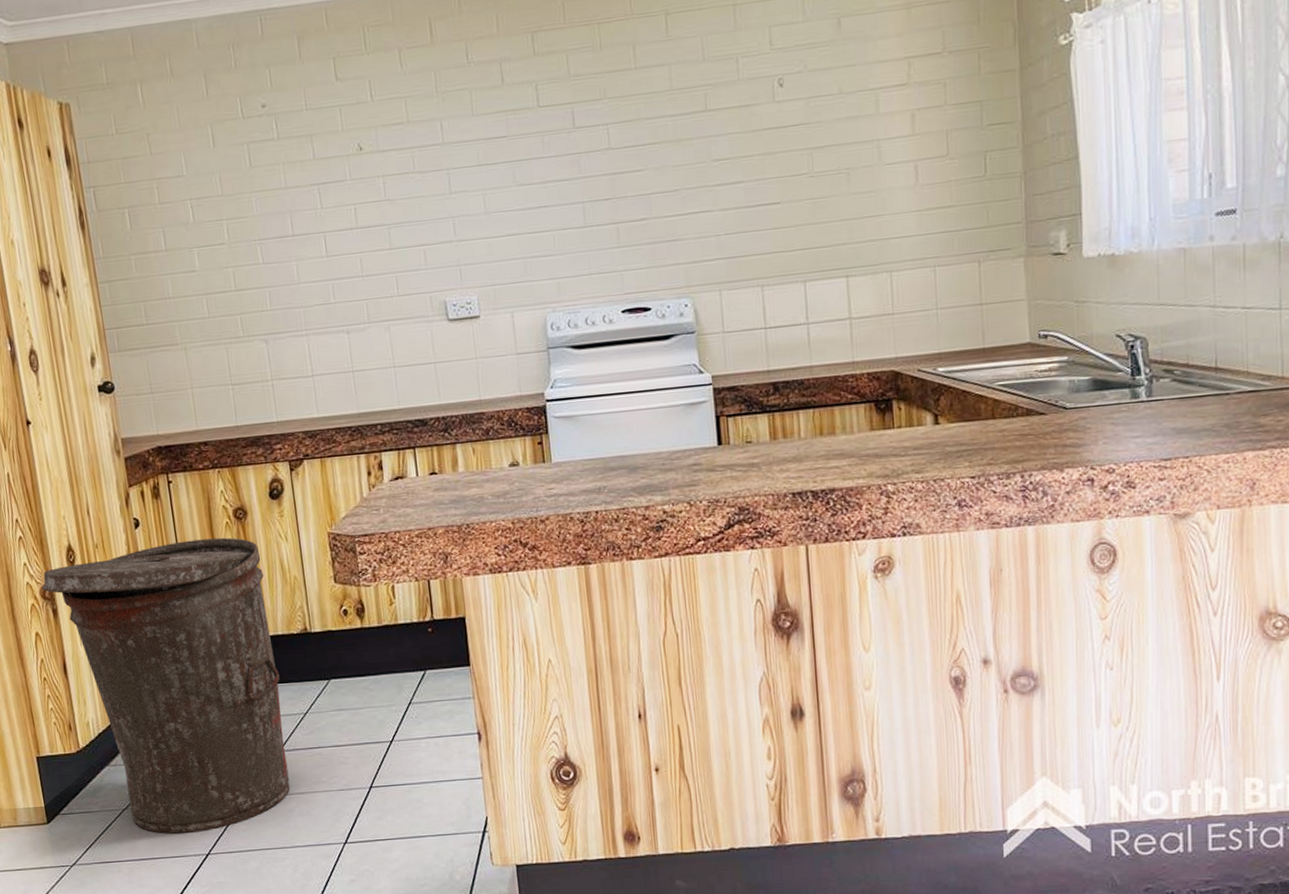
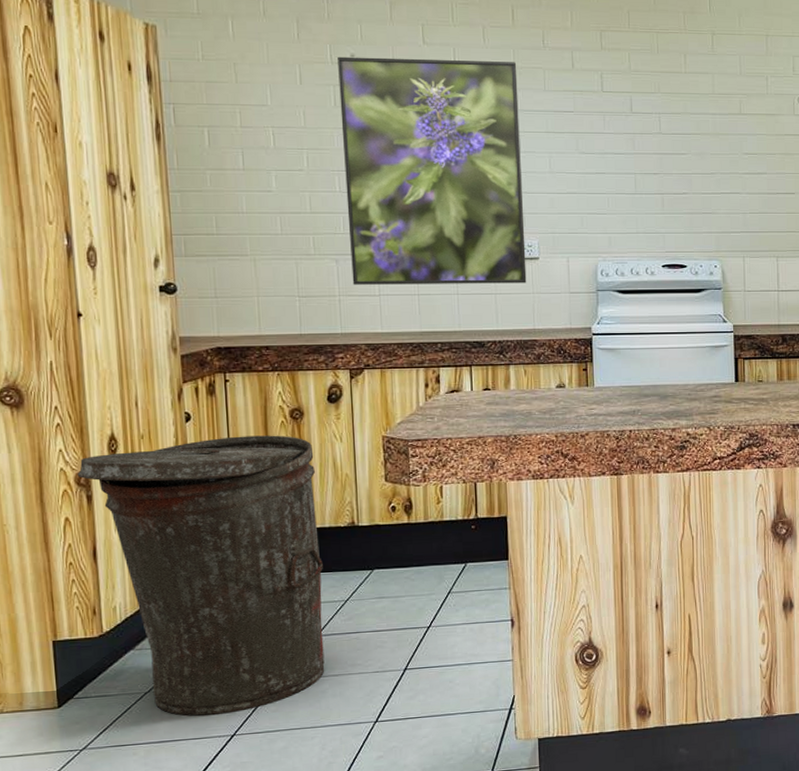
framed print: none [248,86,468,367] -> present [338,56,527,285]

